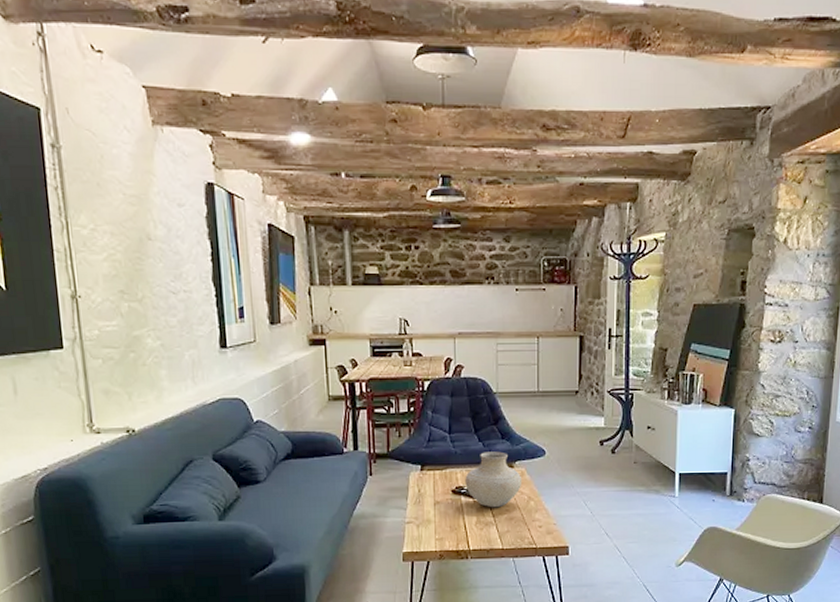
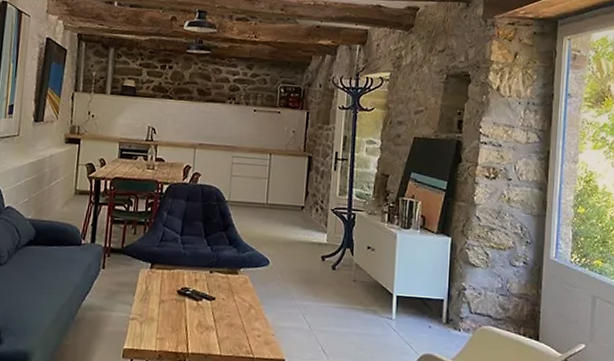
vase: present [465,451,523,508] -> none [191,256,245,313]

